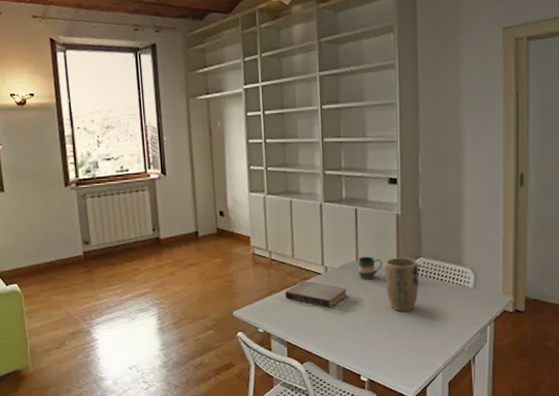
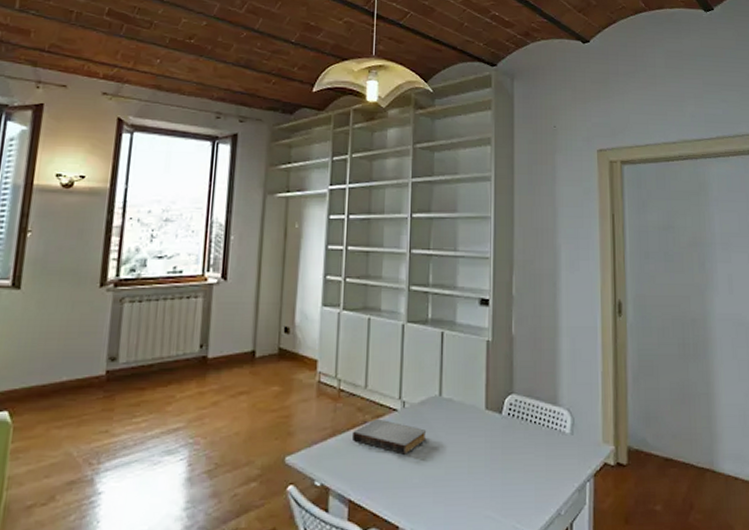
mug: present [358,256,383,280] -> none [440,390,470,420]
plant pot: present [385,257,419,312] -> none [472,393,510,462]

